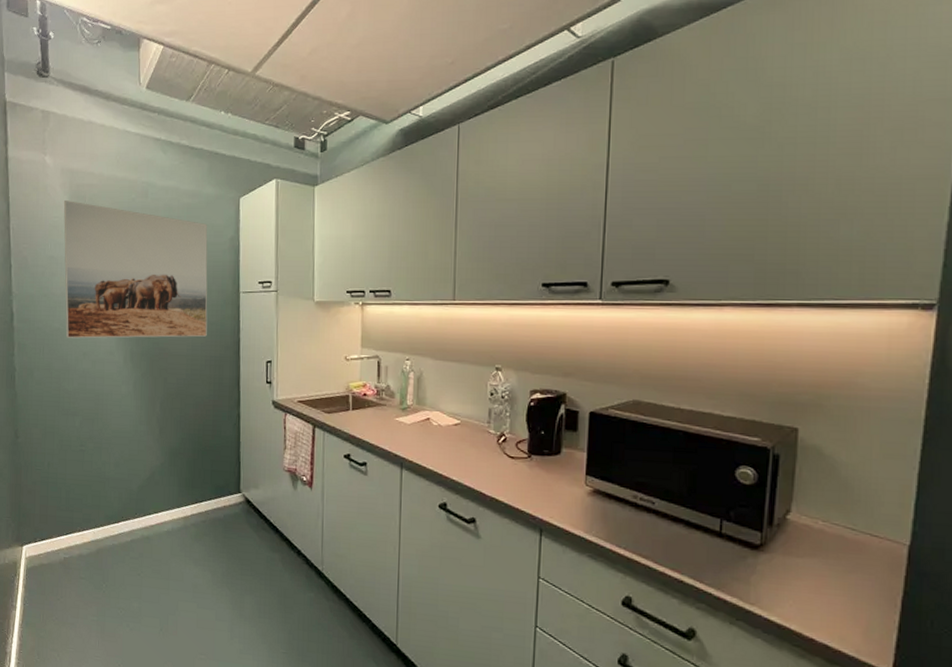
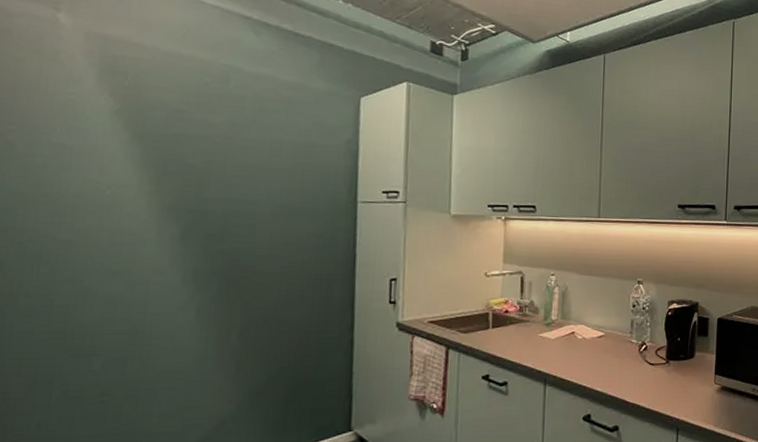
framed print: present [63,201,208,339] -> none [82,74,316,254]

